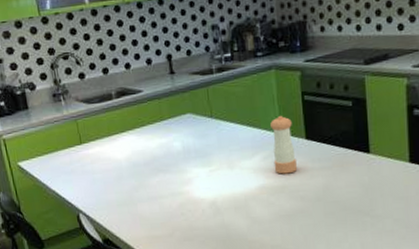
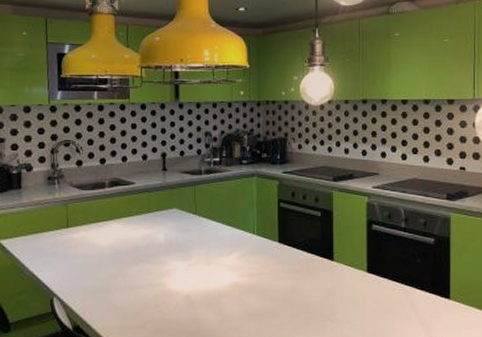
pepper shaker: present [270,116,297,174] -> none [248,219,268,274]

